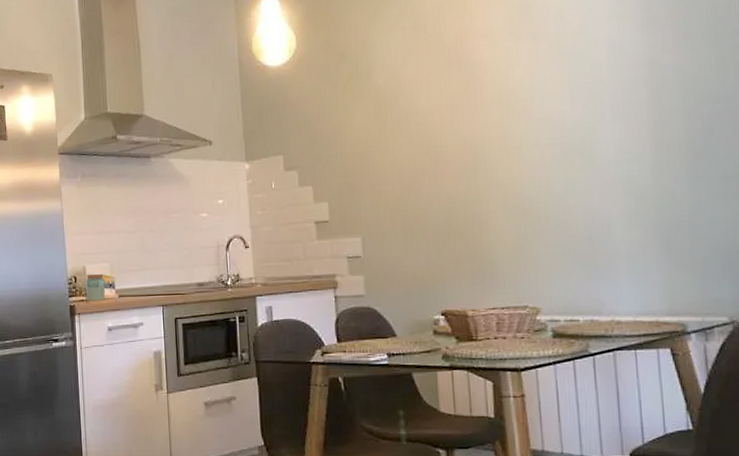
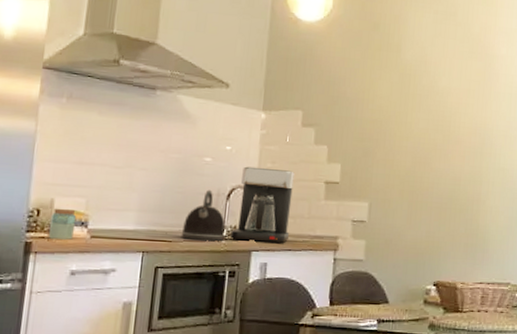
kettle: none [192,243,230,291] -> present [181,189,225,242]
coffee maker: none [235,215,288,288] -> present [230,166,295,244]

